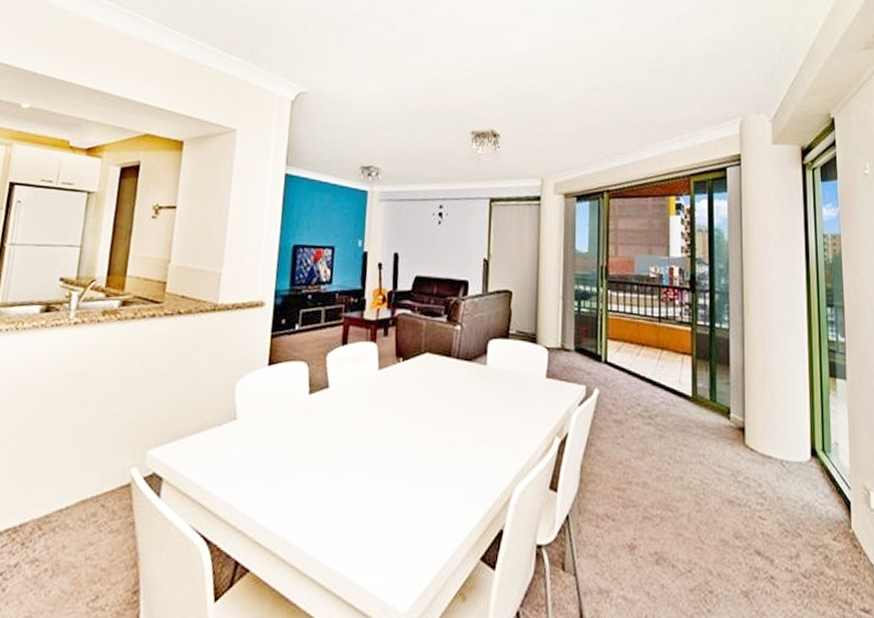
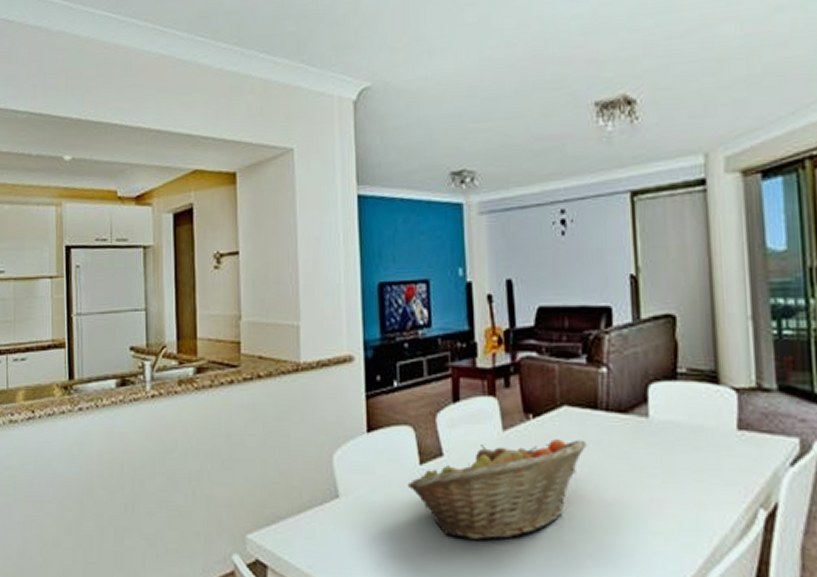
fruit basket: none [296,378,441,458] -> present [407,439,587,540]

